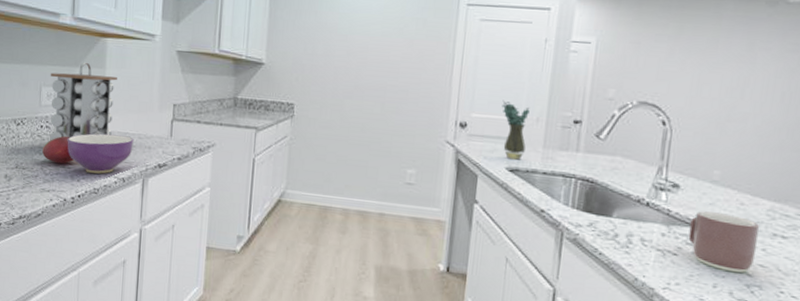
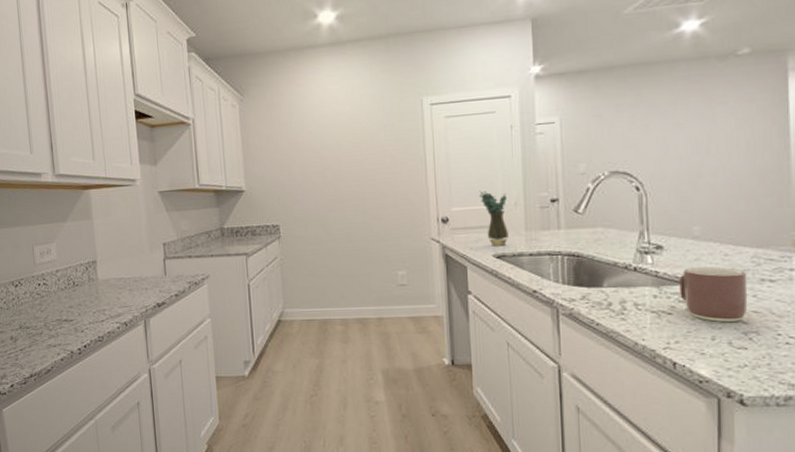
fruit: present [42,136,74,164] -> none [43,289,75,317]
spice rack: present [50,62,117,140] -> none [40,215,108,296]
bowl: present [67,133,134,174] -> none [65,281,131,323]

